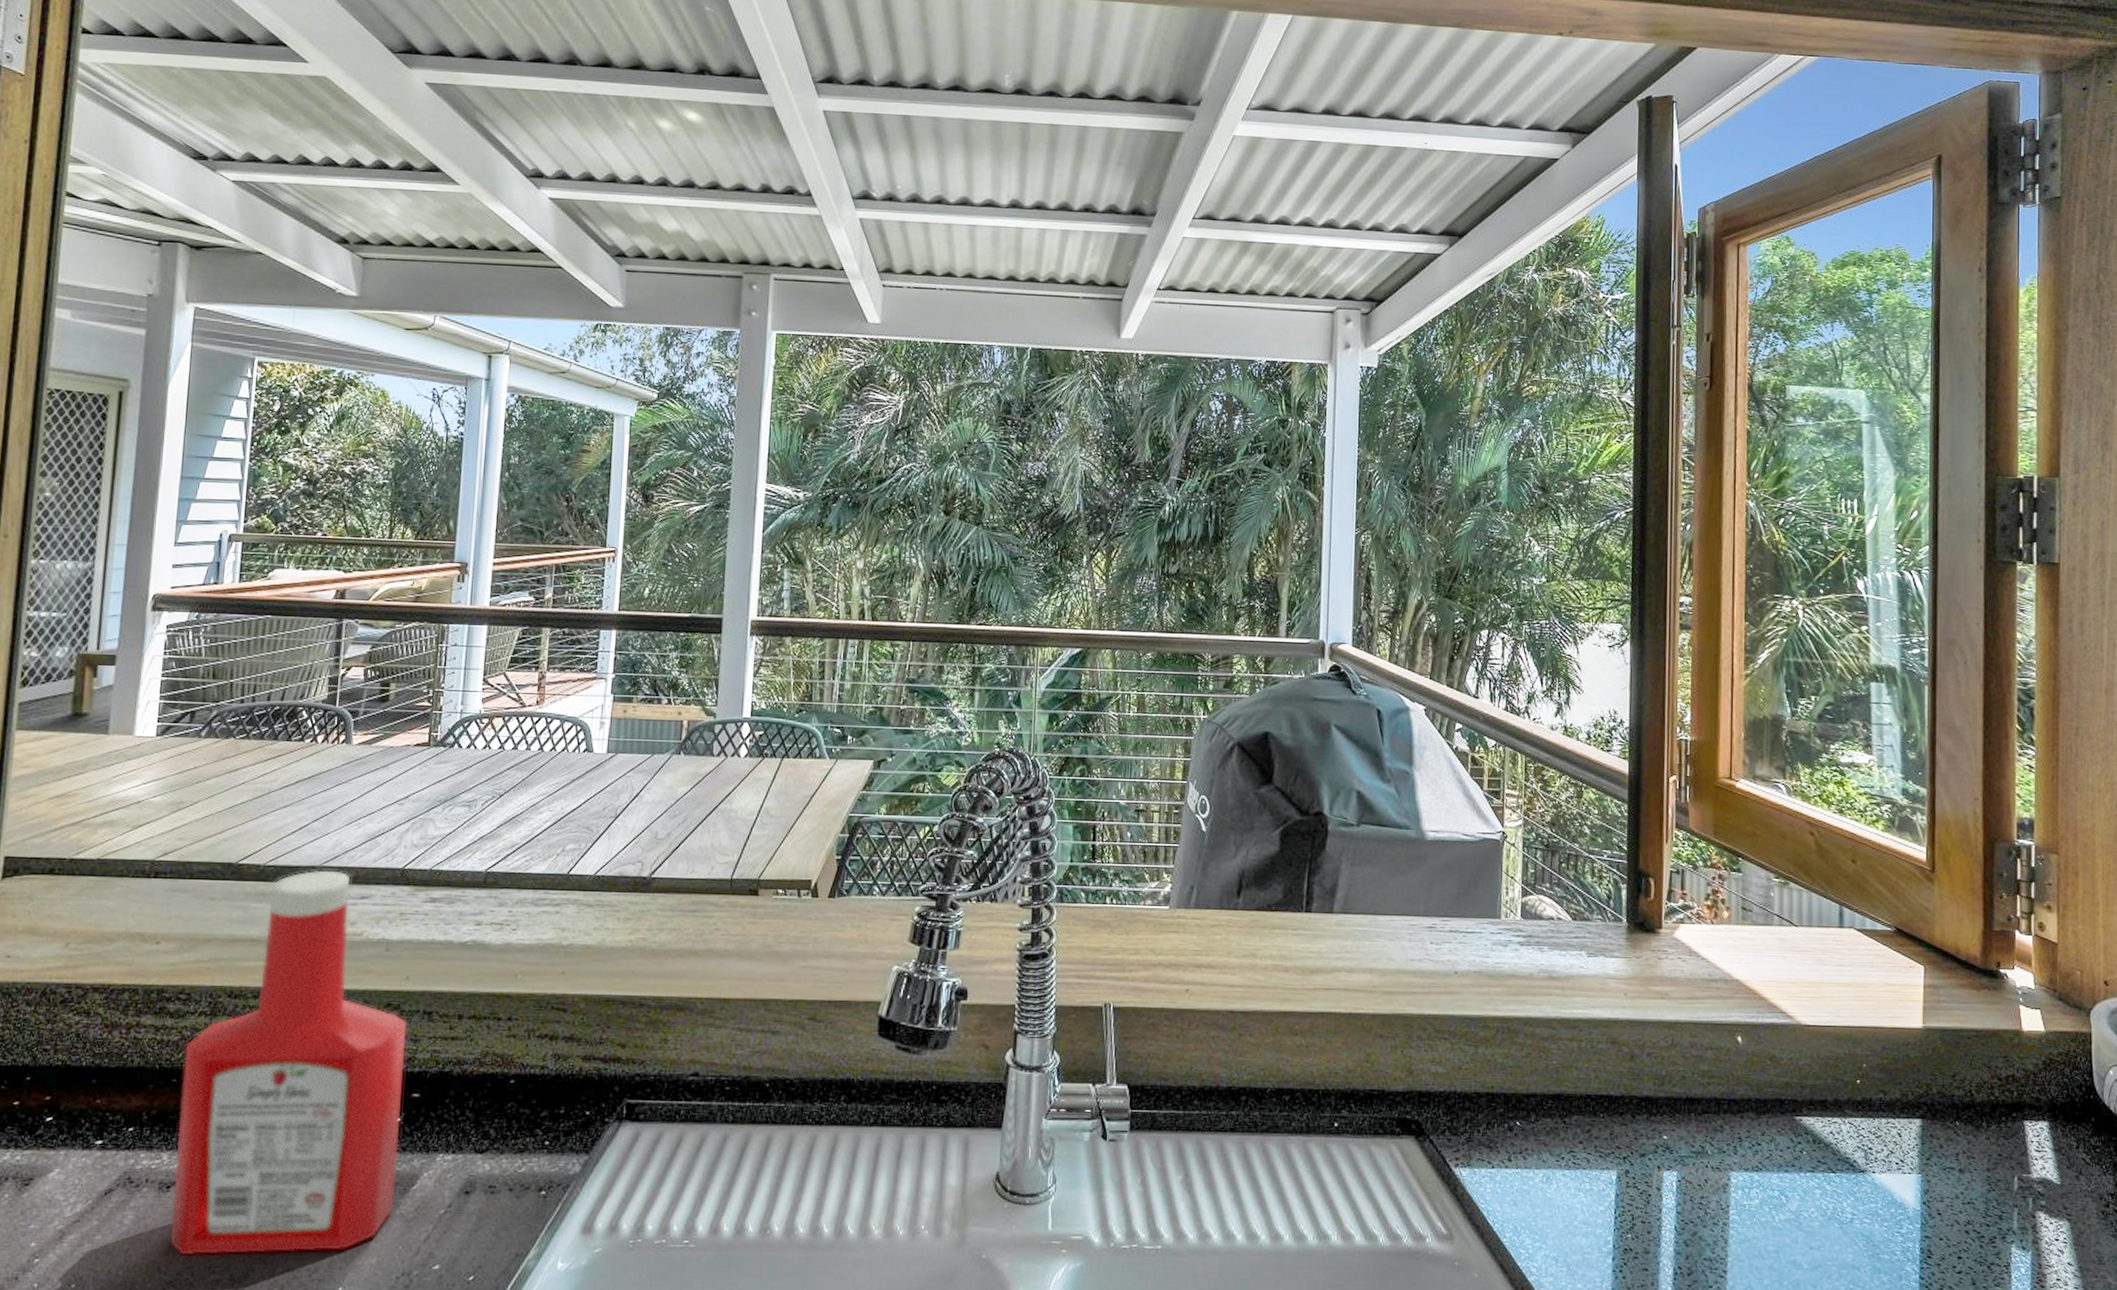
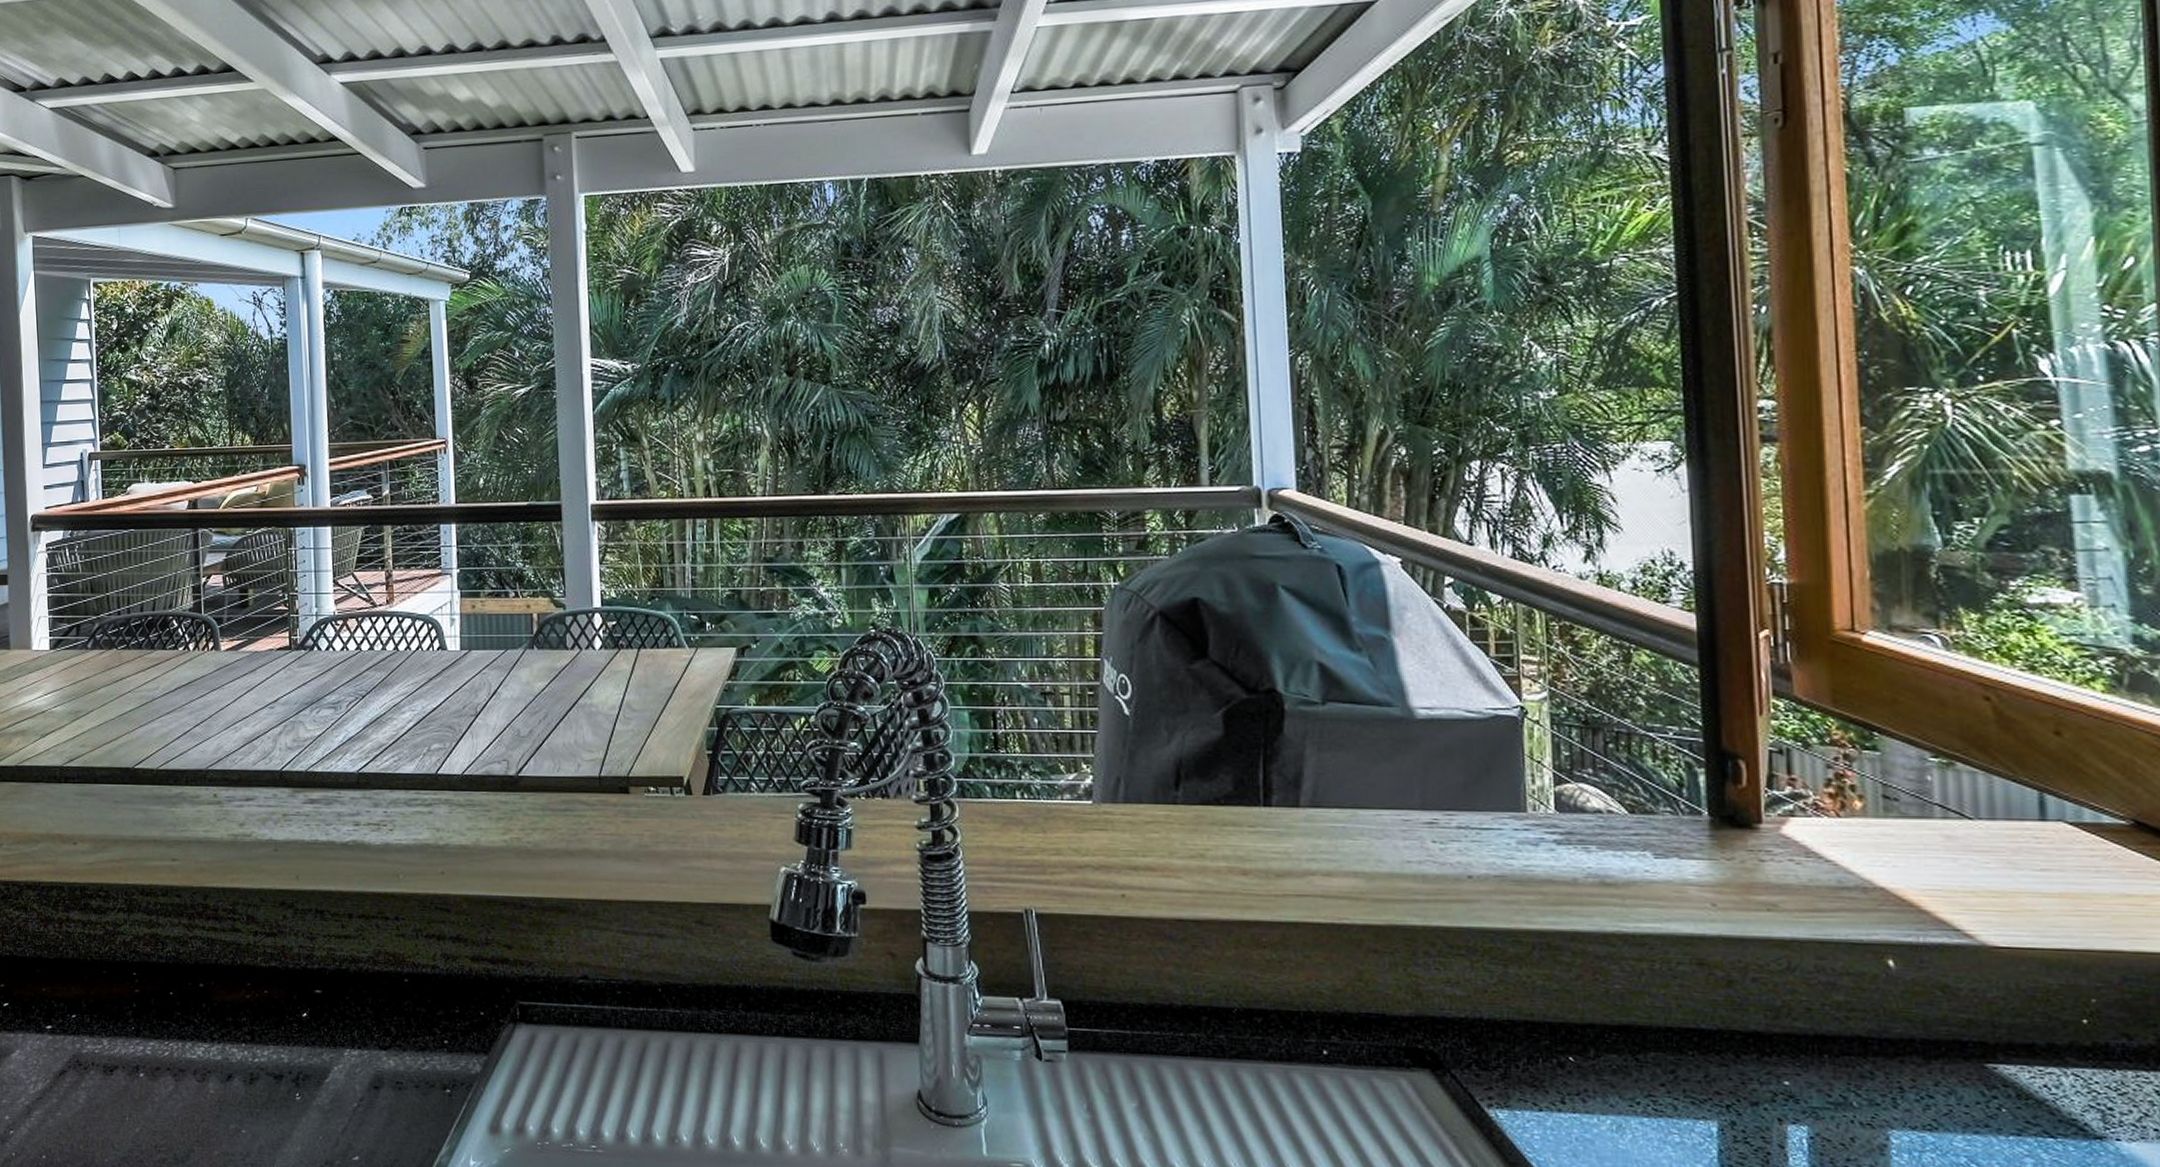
ketchup bottle: present [169,870,407,1256] -> none [110,773,310,1138]

